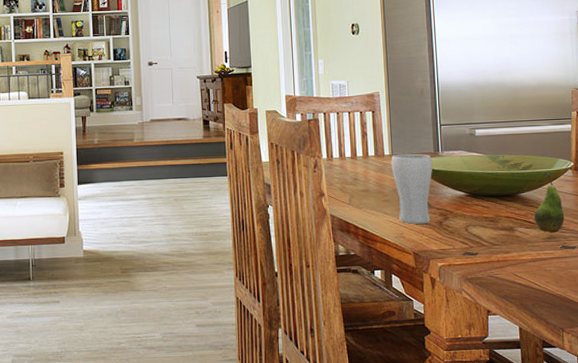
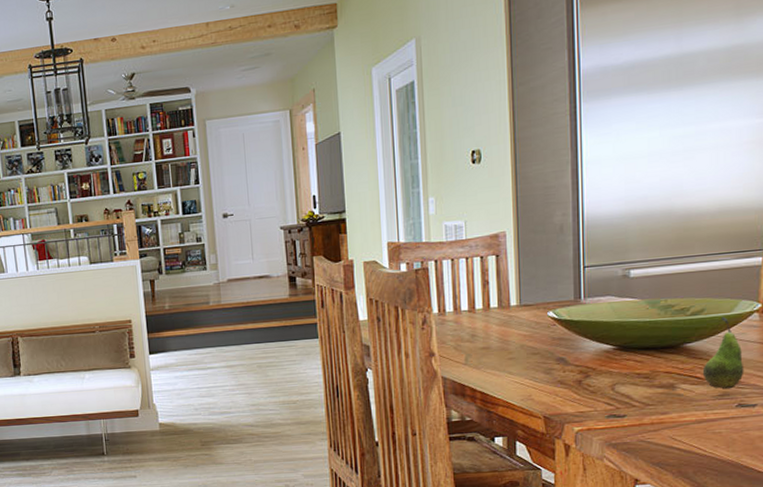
drinking glass: present [391,153,433,224] -> none [518,302,573,384]

